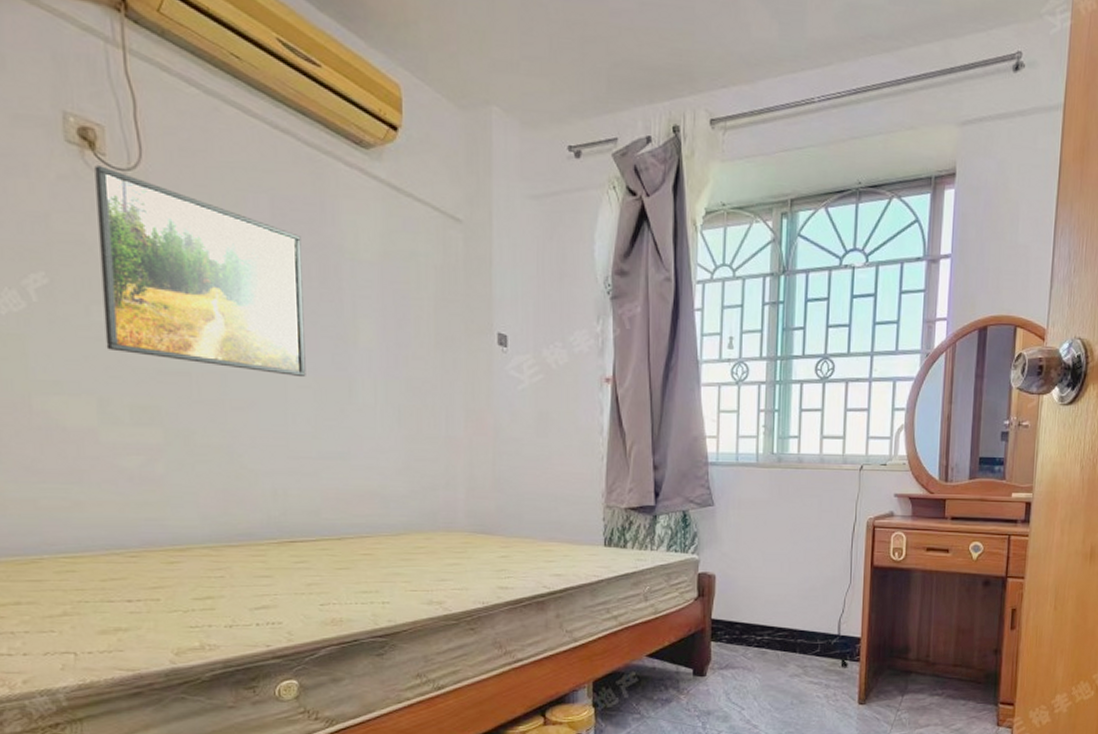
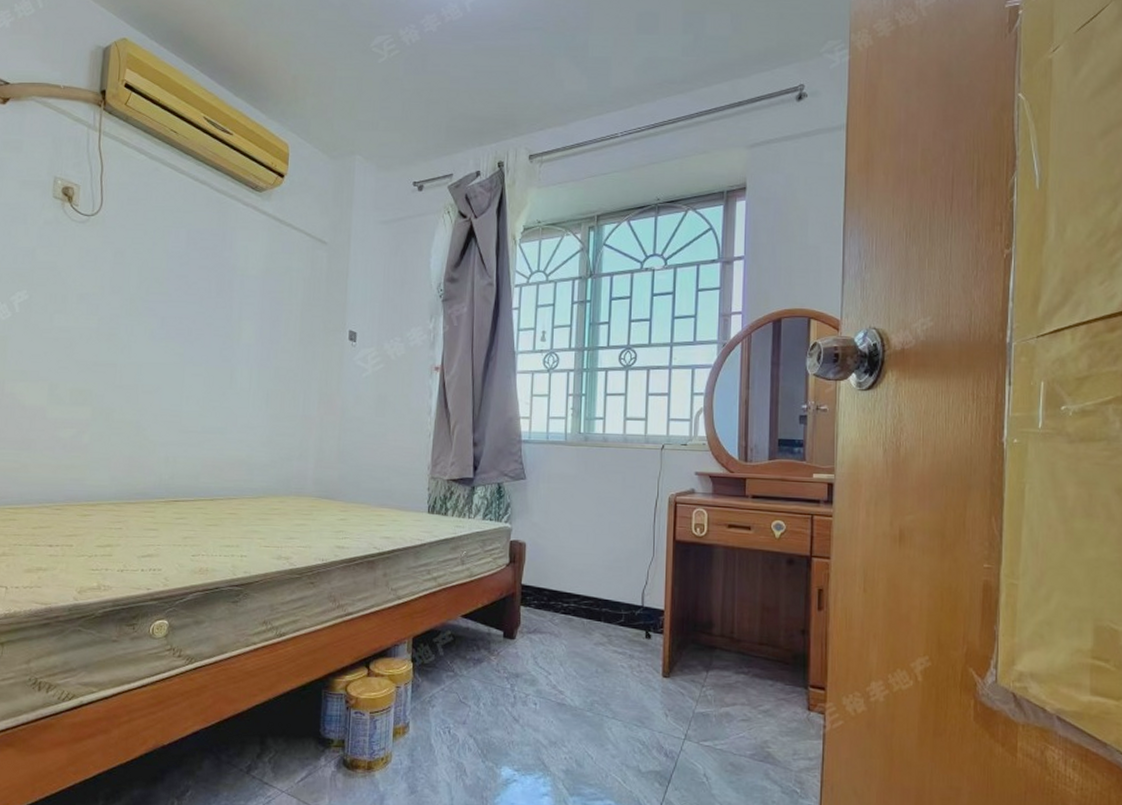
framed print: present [94,165,306,378] -> none [60,213,206,368]

